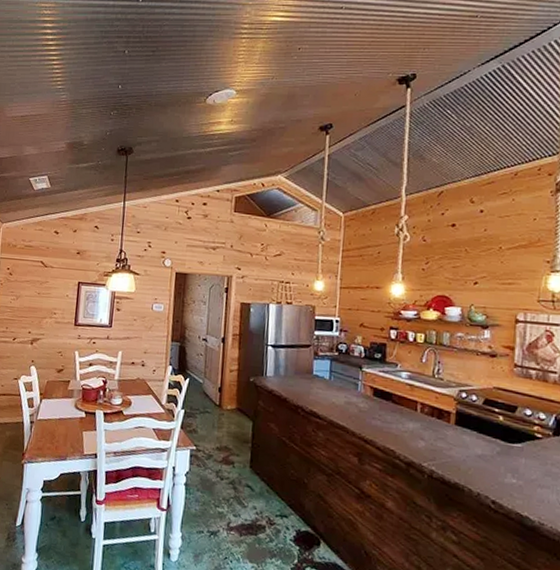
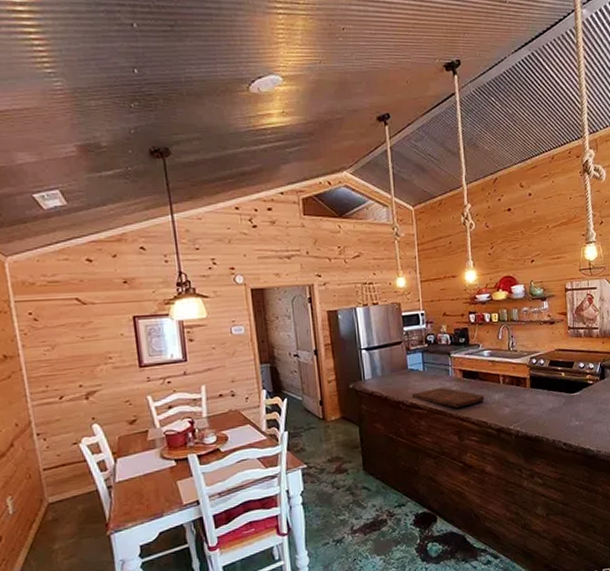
cutting board: none [313,400,396,428] -> present [412,388,485,408]

